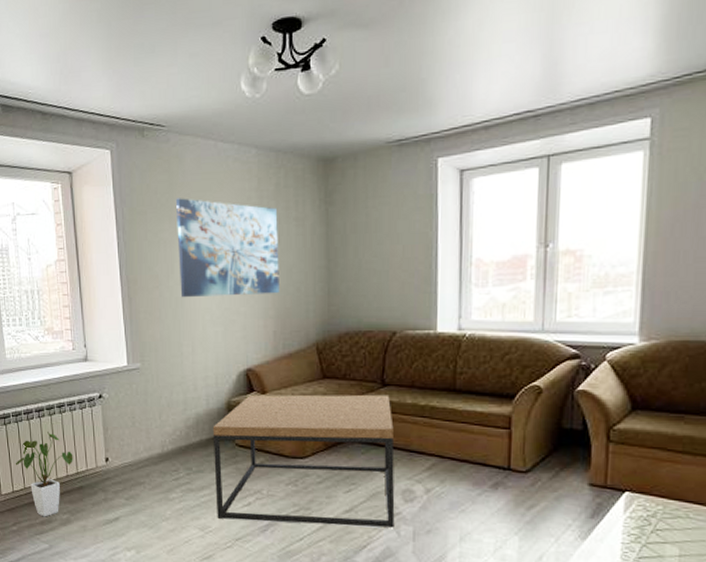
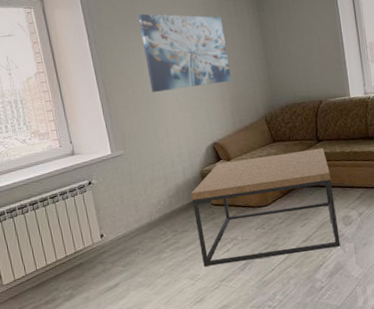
house plant: present [15,432,73,517] -> none [14,221,71,297]

